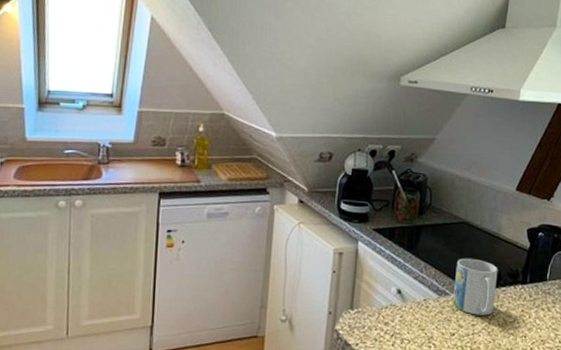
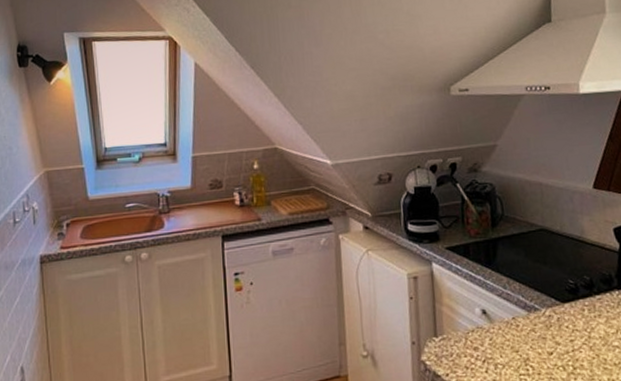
mug: present [452,258,498,316] -> none [541,267,592,330]

